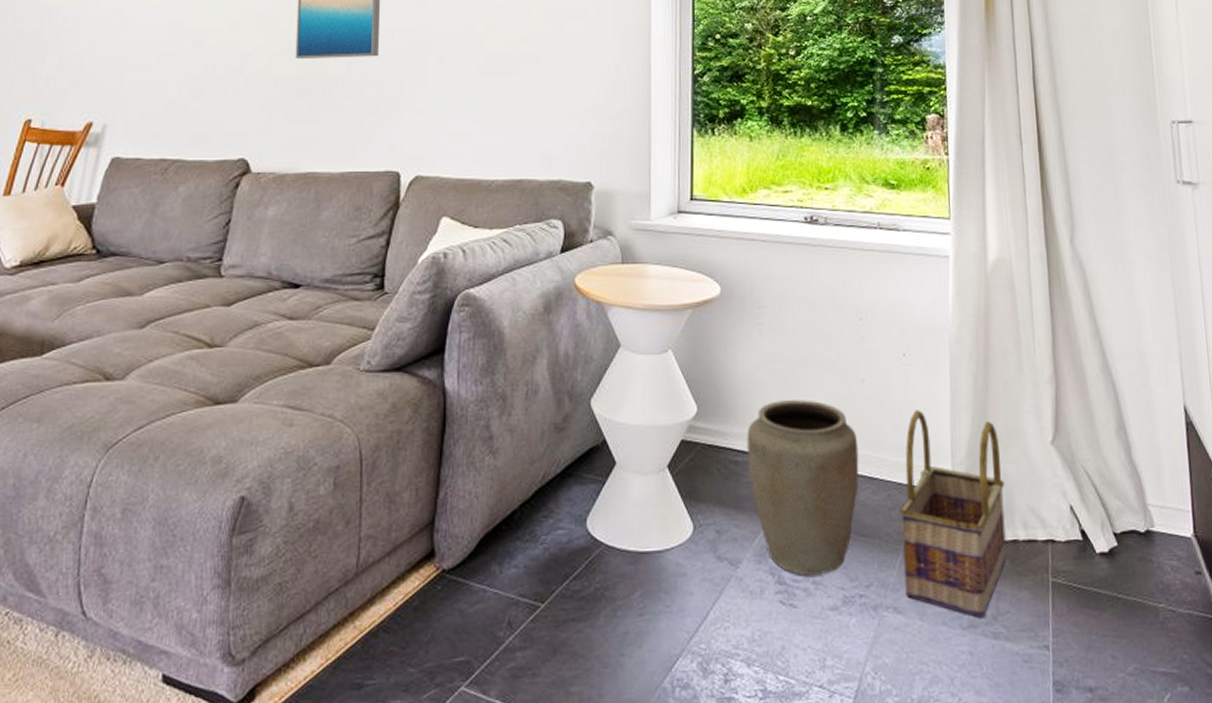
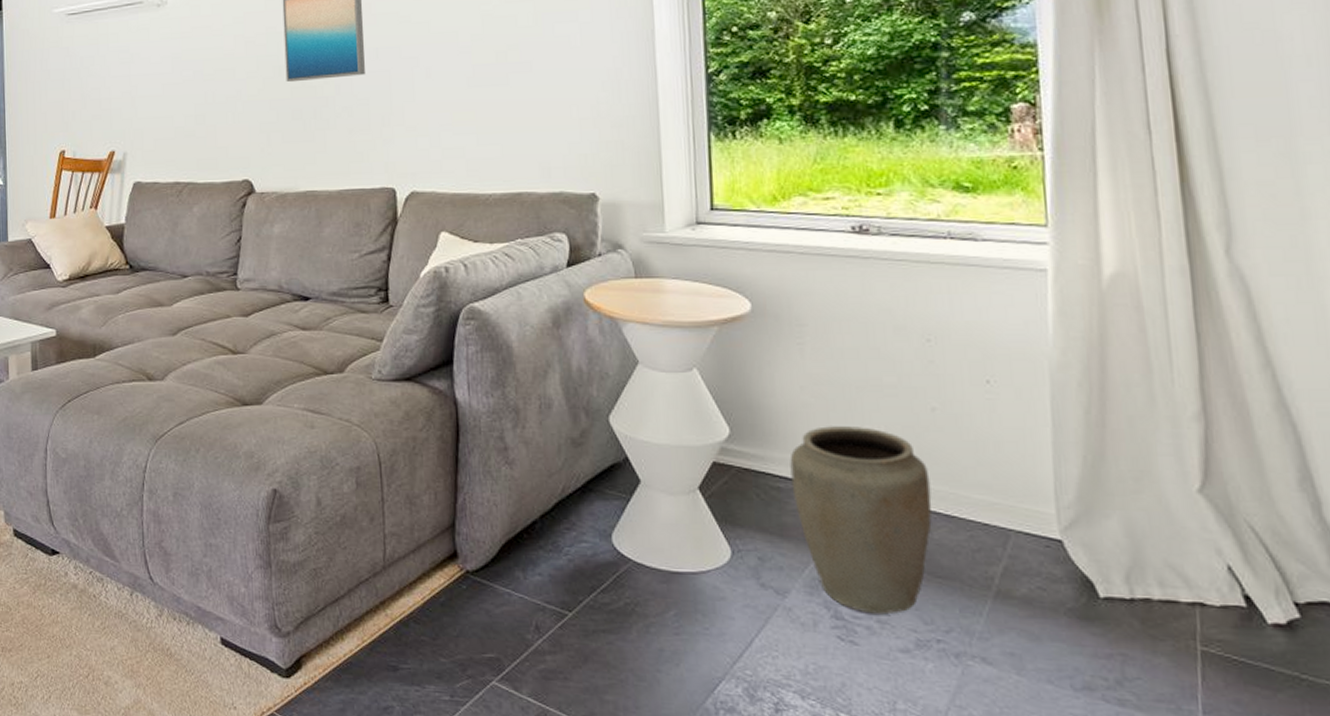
basket: present [899,409,1007,618] -> none [985,444,1136,681]

